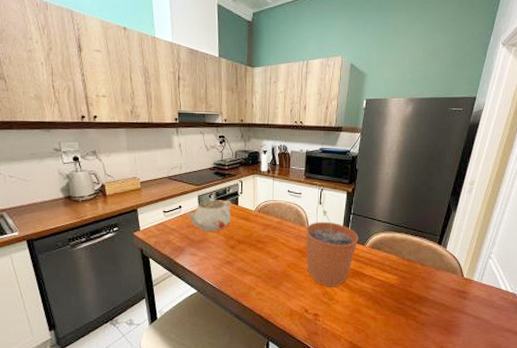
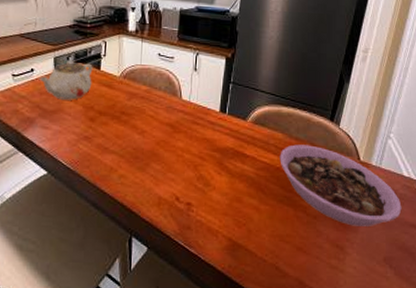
plant pot: present [305,209,359,287] -> none [177,76,239,170]
bowl: none [393,265,499,331] -> present [280,144,402,226]

